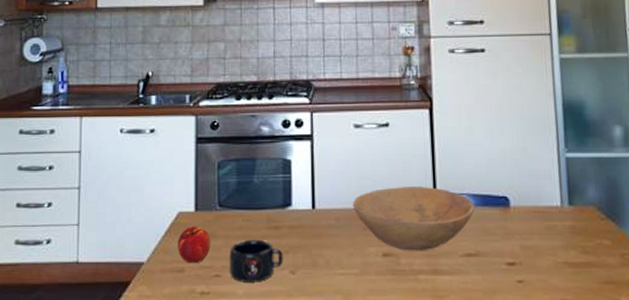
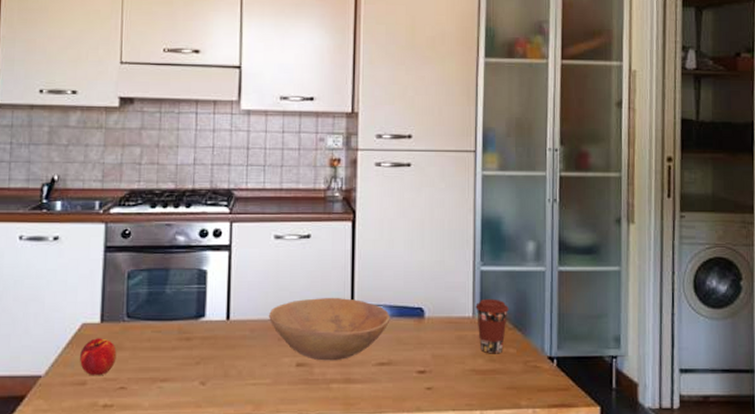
mug: present [229,239,283,282] -> none [135,350,194,394]
coffee cup: none [563,187,601,246] -> present [475,298,510,354]

